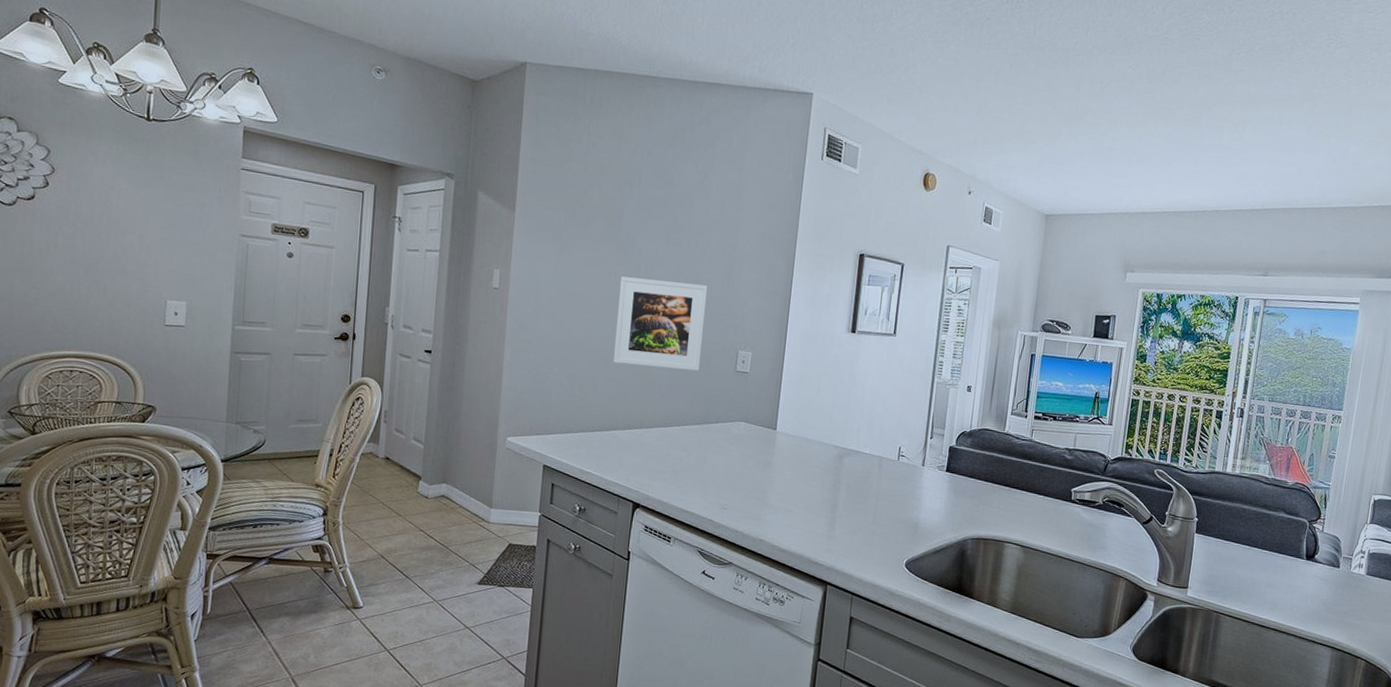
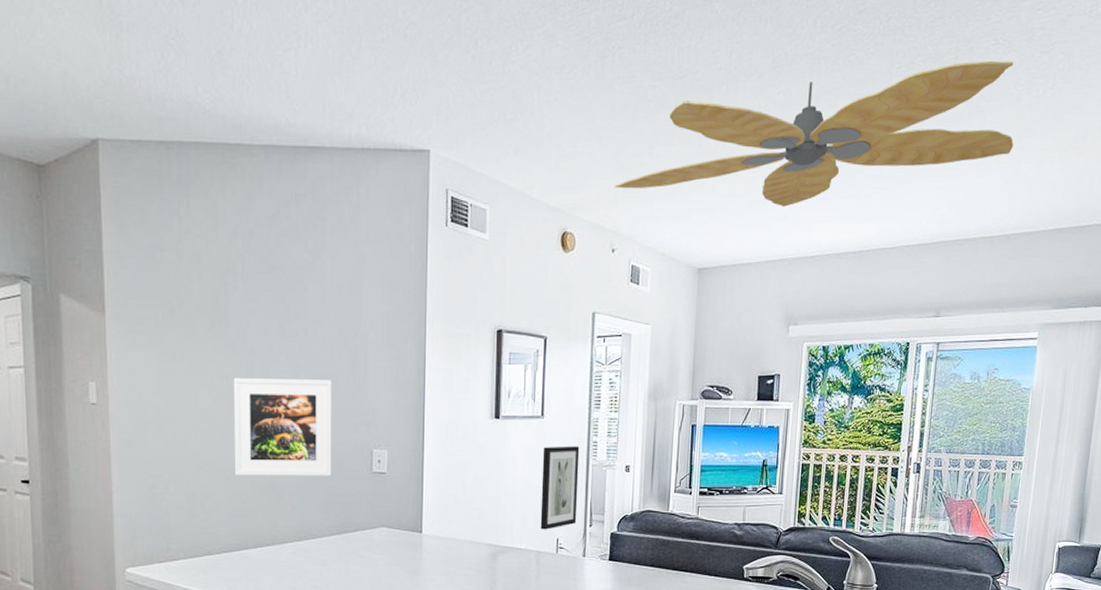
wall art: none [884,362,927,438] -> present [540,446,580,530]
ceiling fan: none [974,53,1345,167] -> present [614,60,1014,207]

